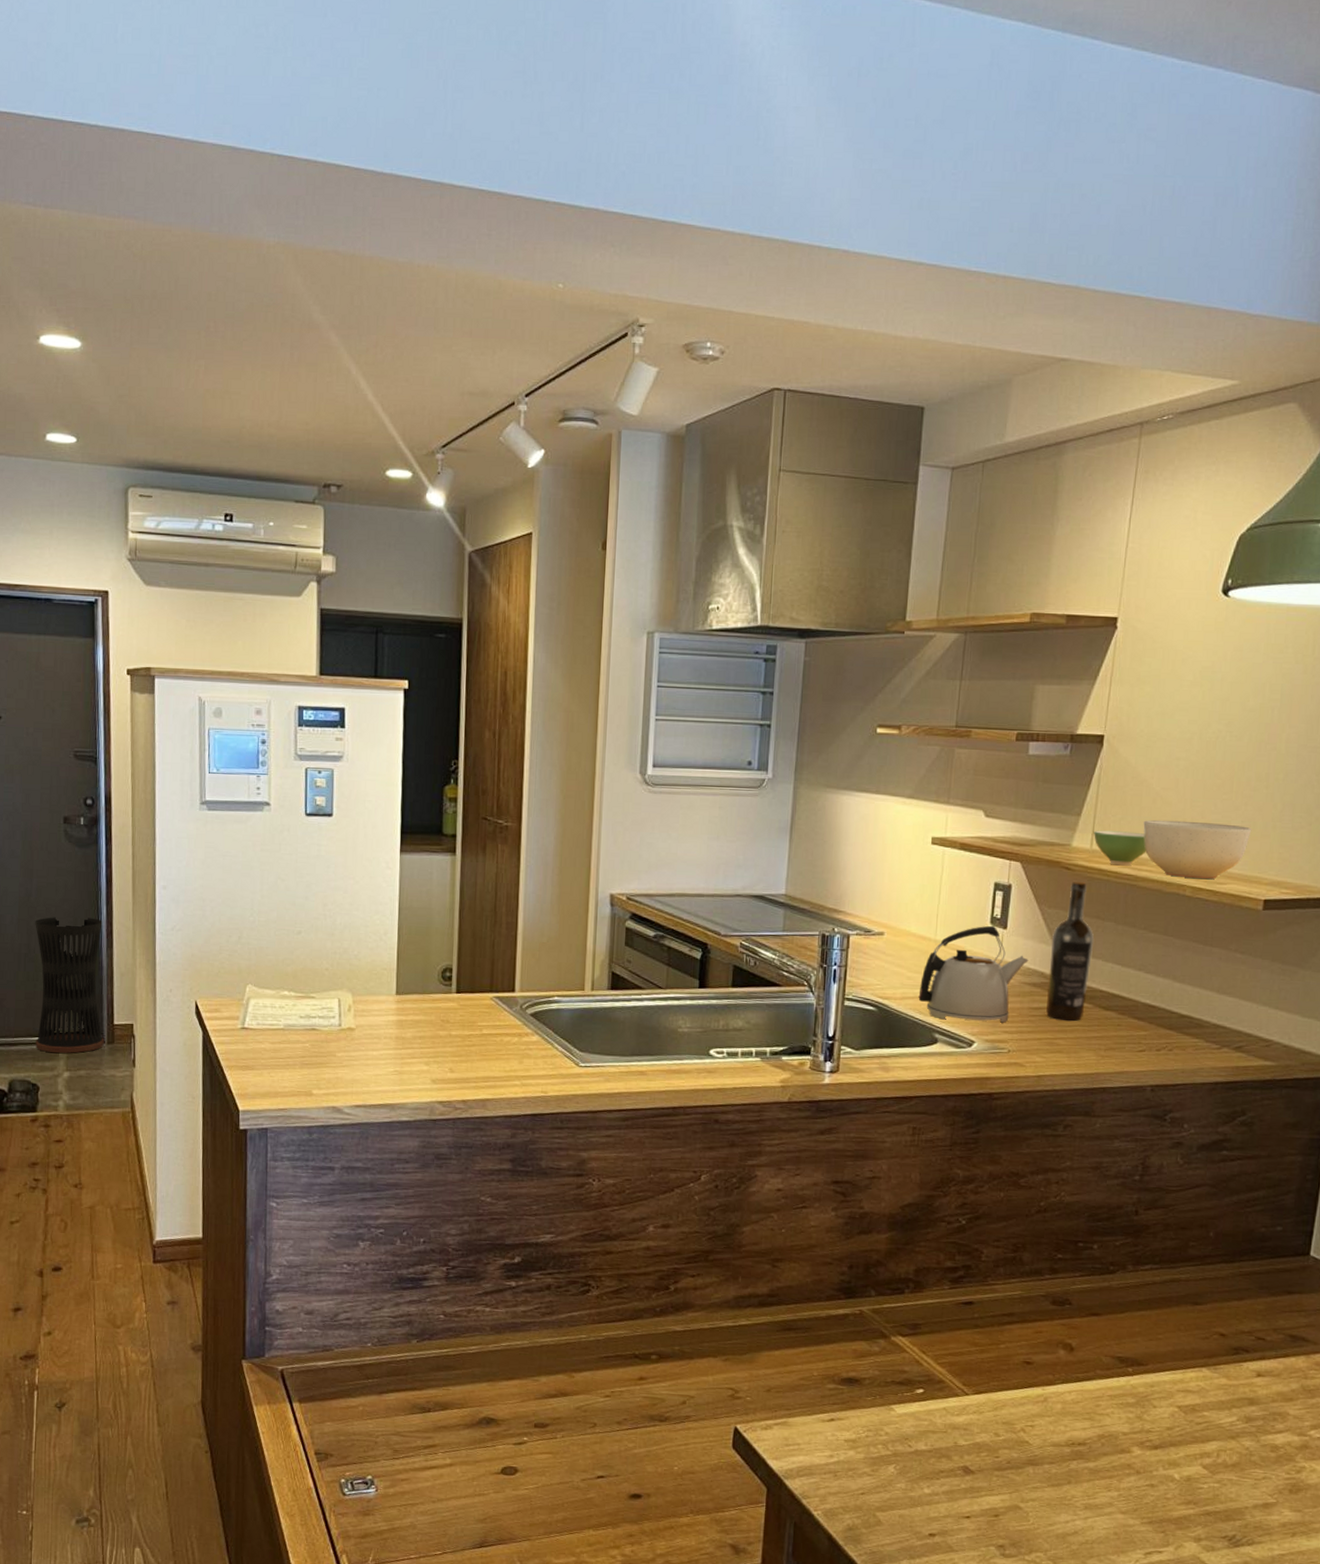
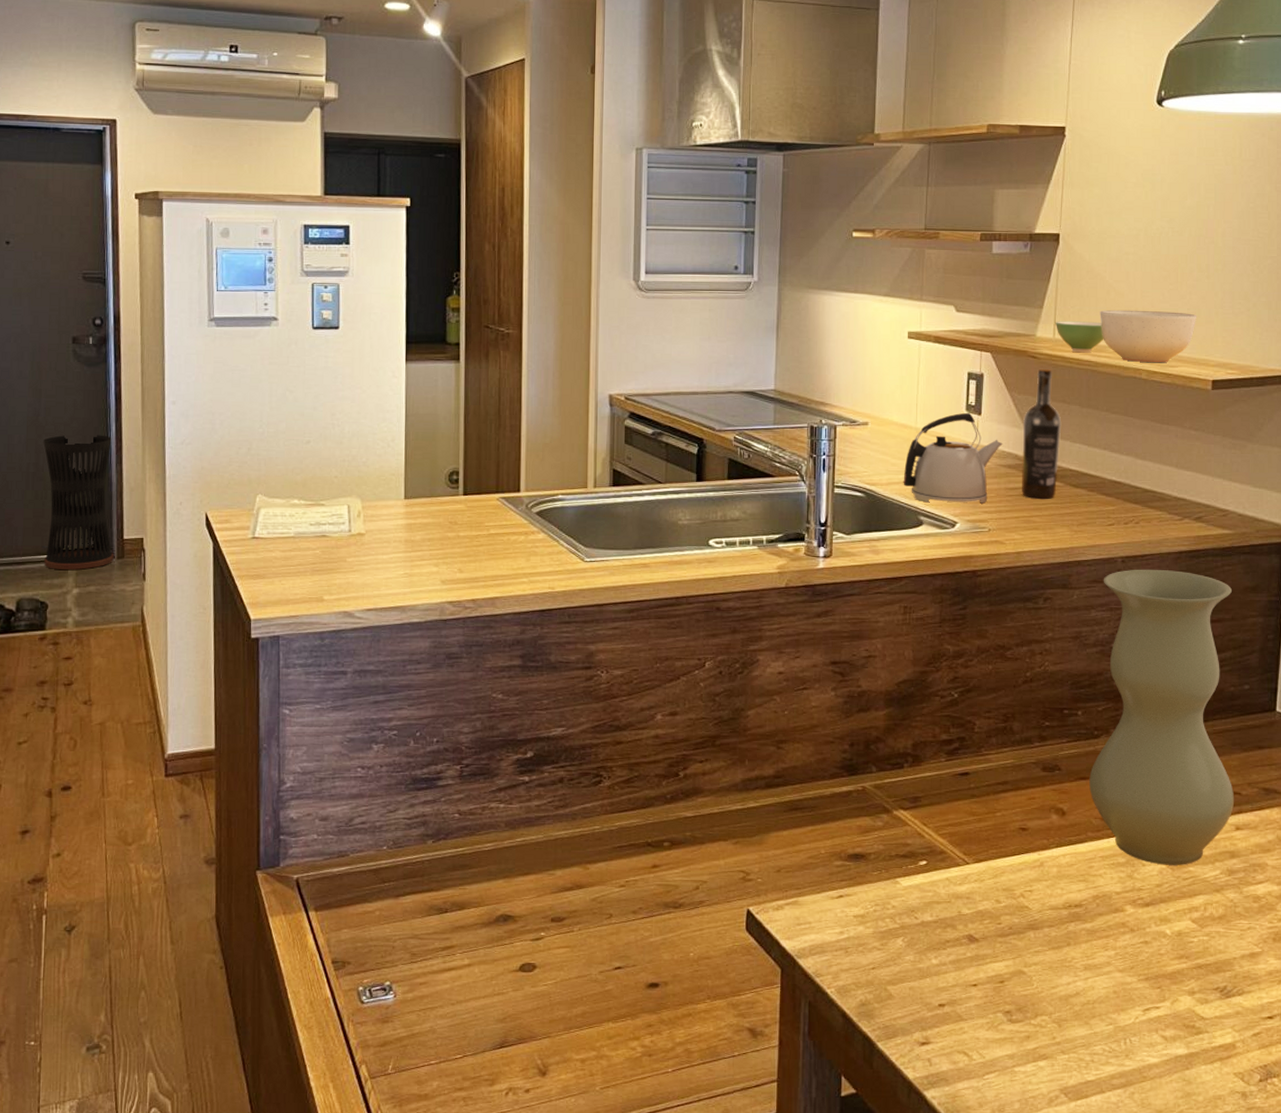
vase: none [1101,1099,1270,1409] -> present [1089,569,1235,865]

